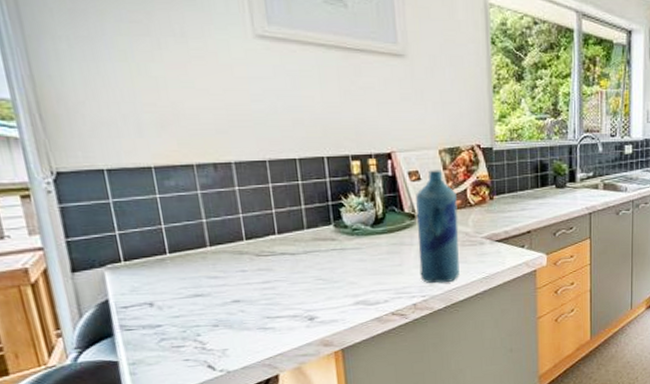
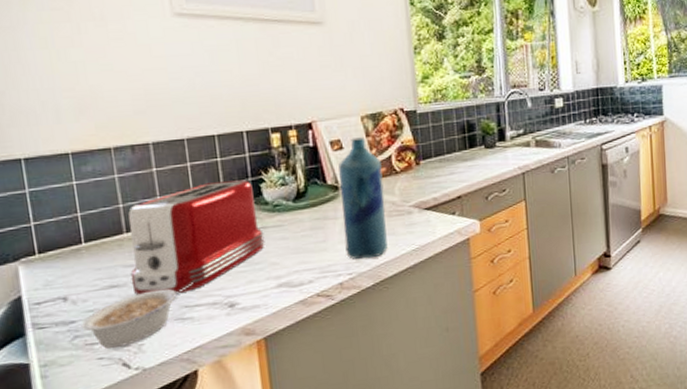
legume: none [167,296,275,351] -> present [81,282,193,349]
toaster: none [211,203,344,305] -> present [128,180,265,295]

